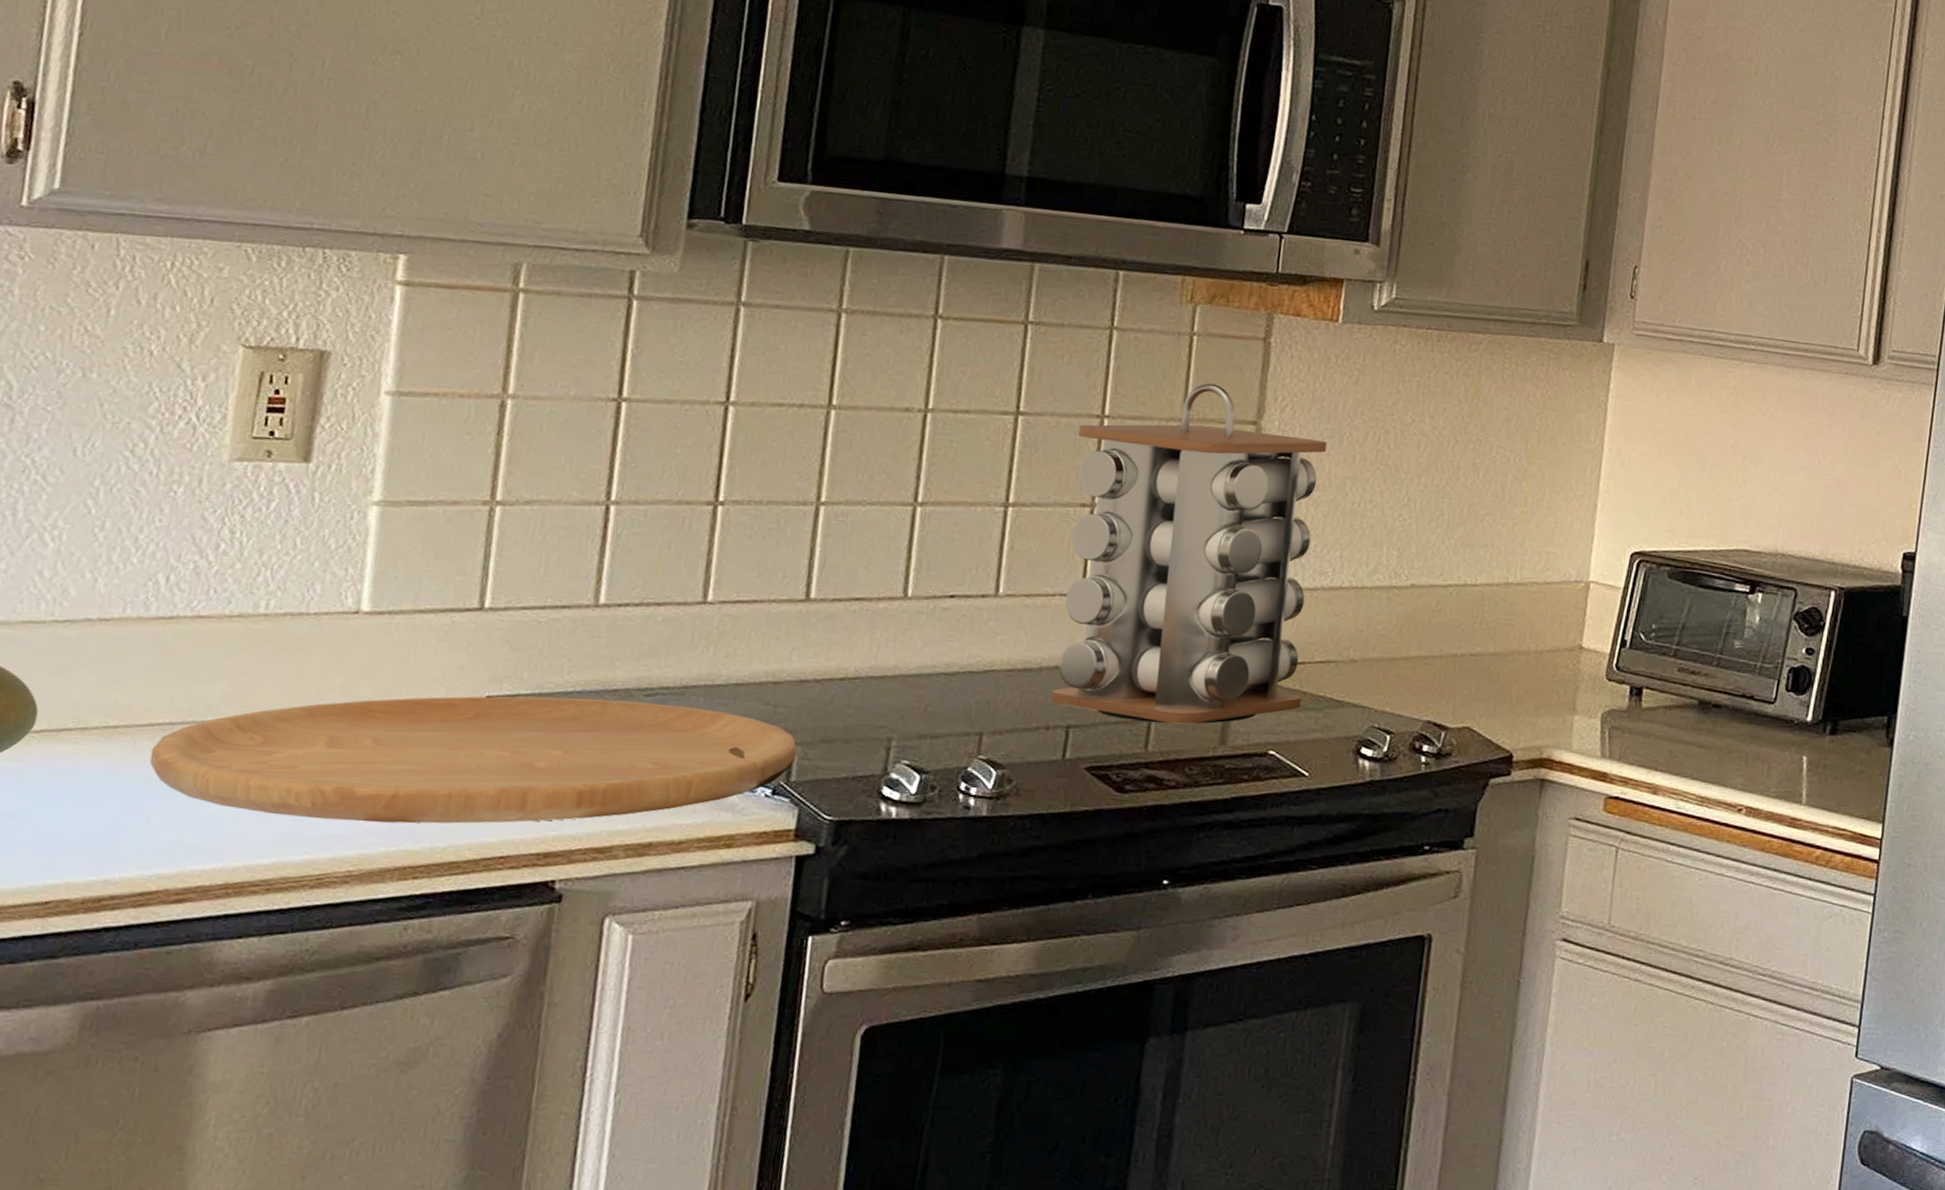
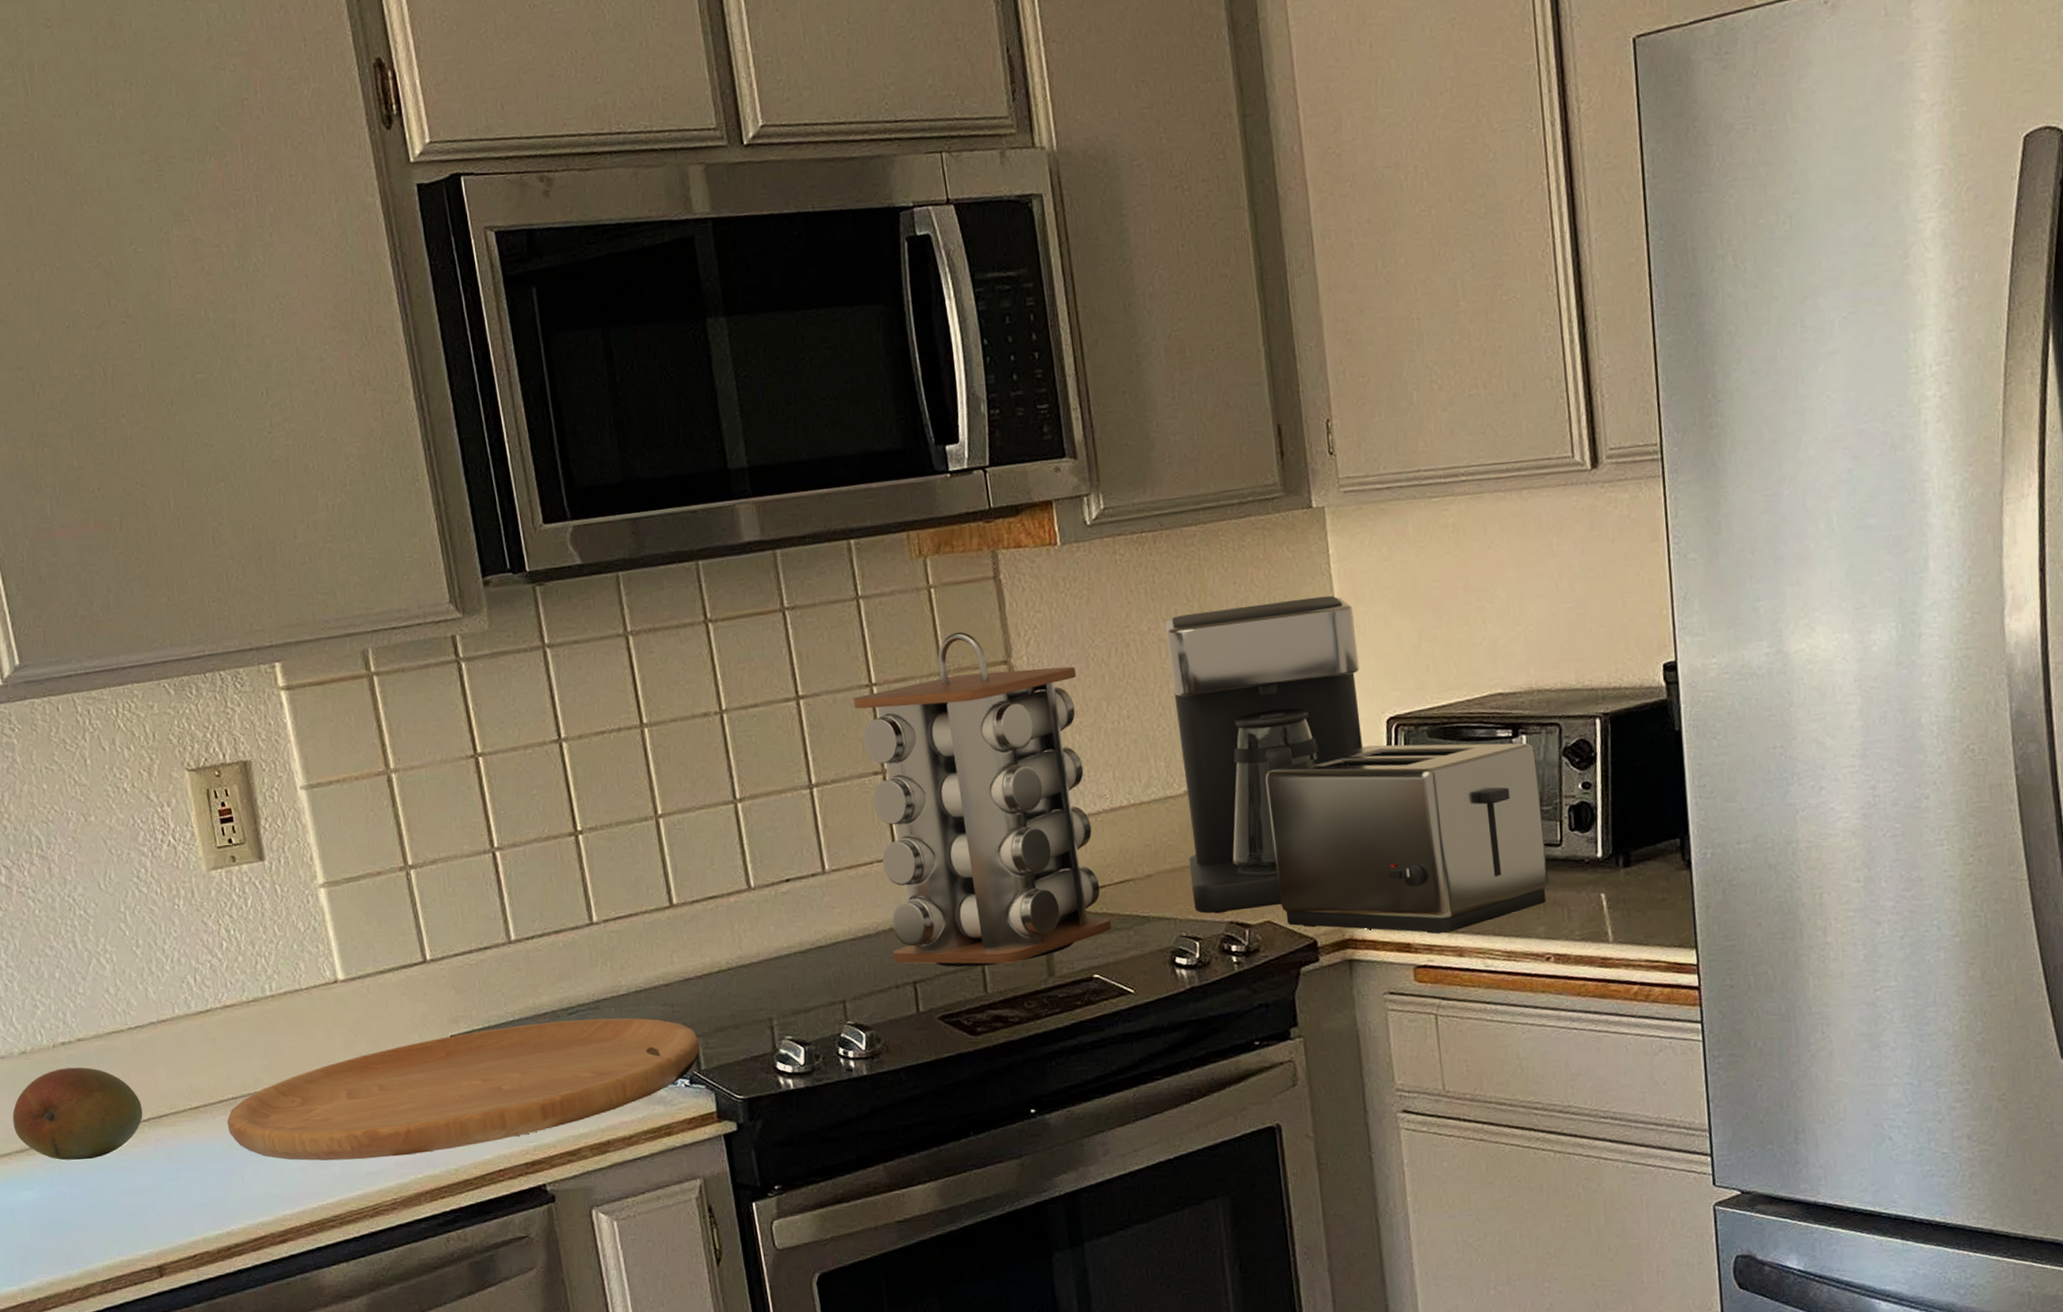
coffee maker: none [1393,414,1621,713] -> present [1165,595,1362,914]
toaster: none [1484,574,1768,770] -> present [1265,743,1549,935]

